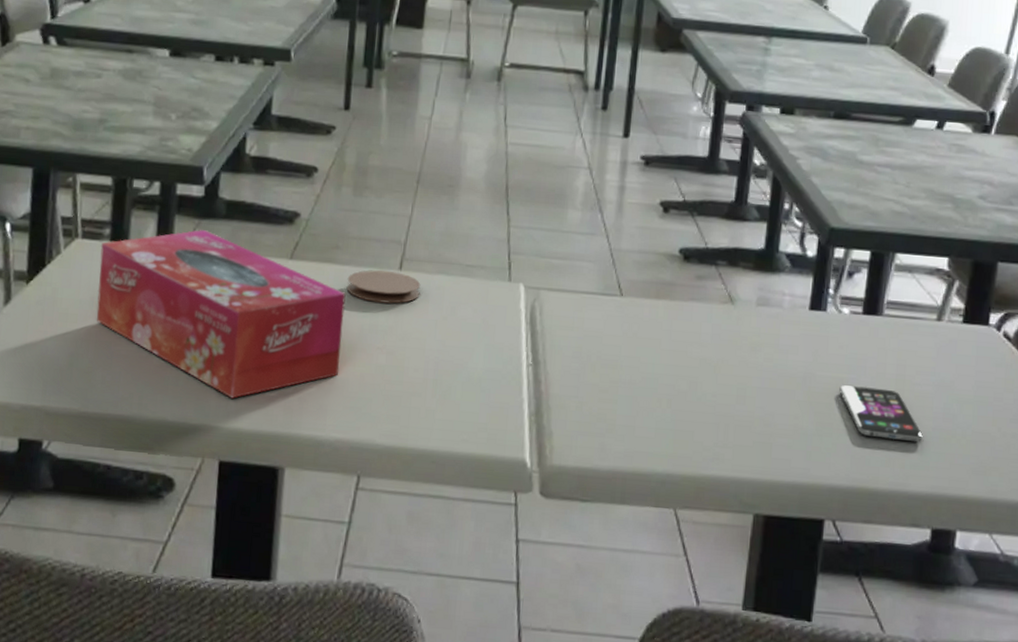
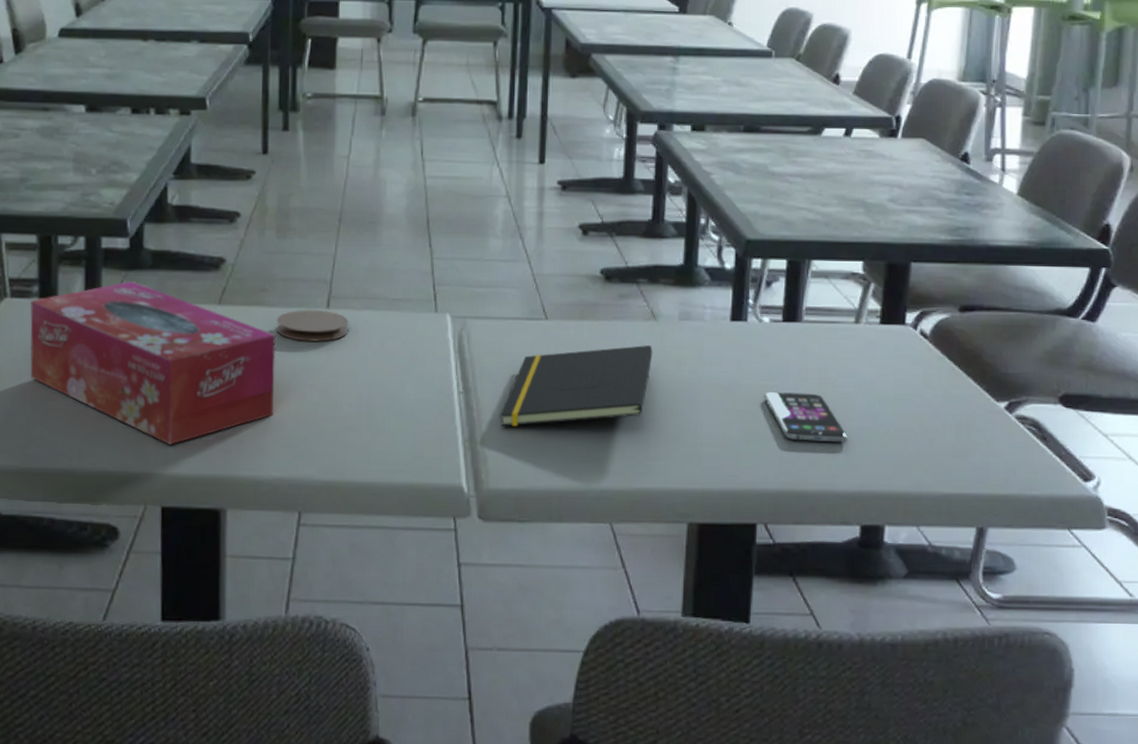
notepad: none [568,328,728,403] -> present [500,345,653,427]

